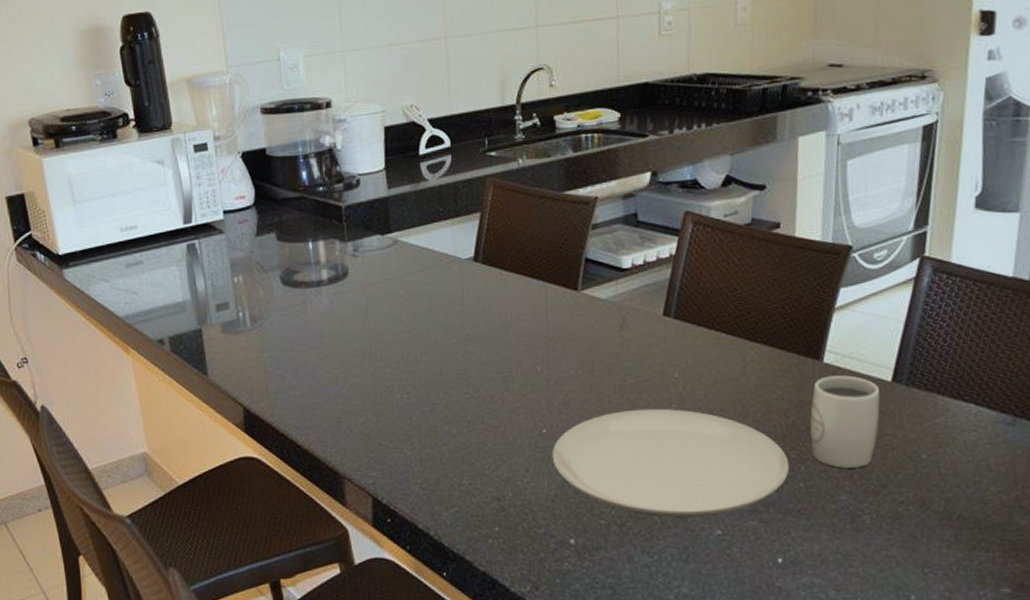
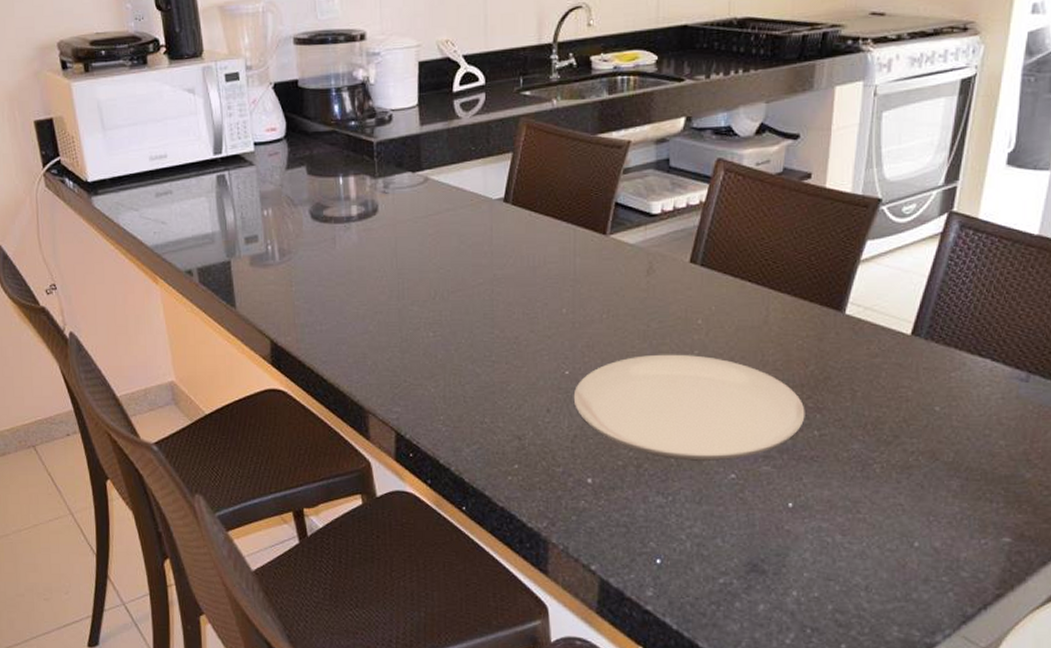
mug: present [809,375,881,468] -> none [827,327,900,418]

